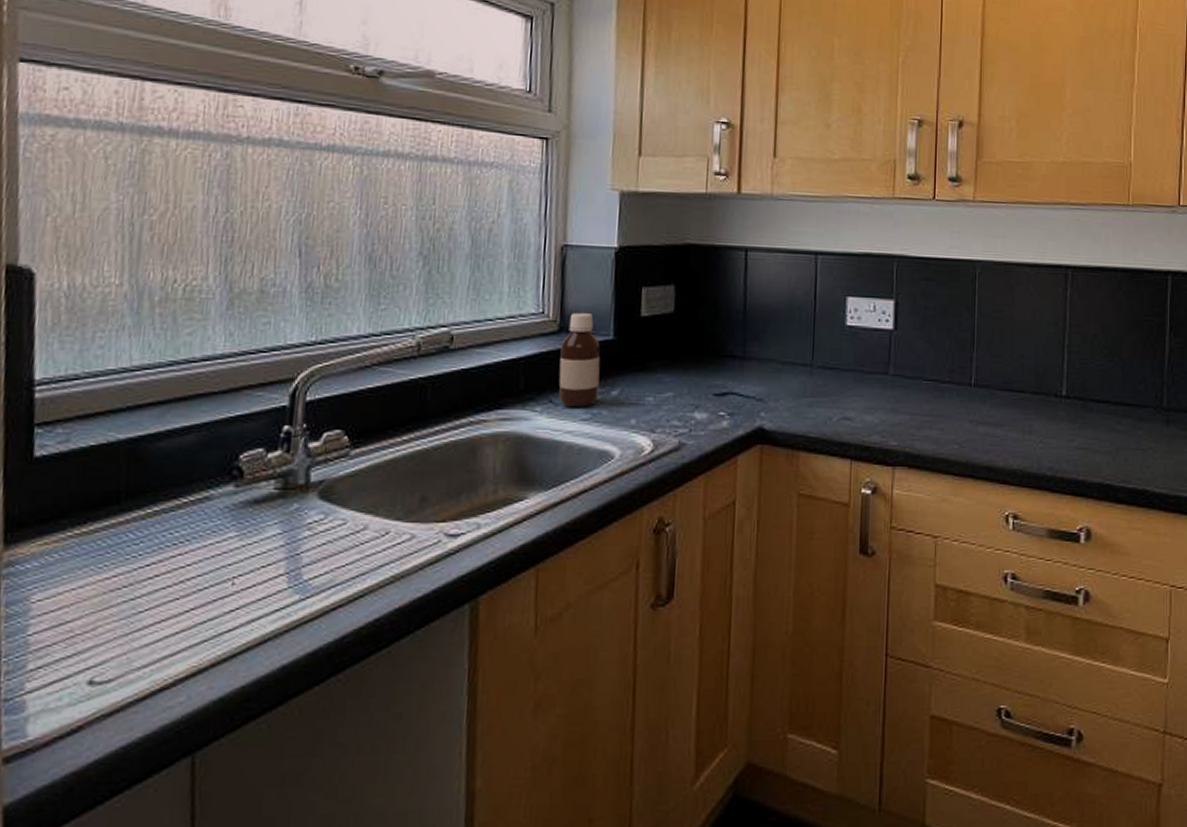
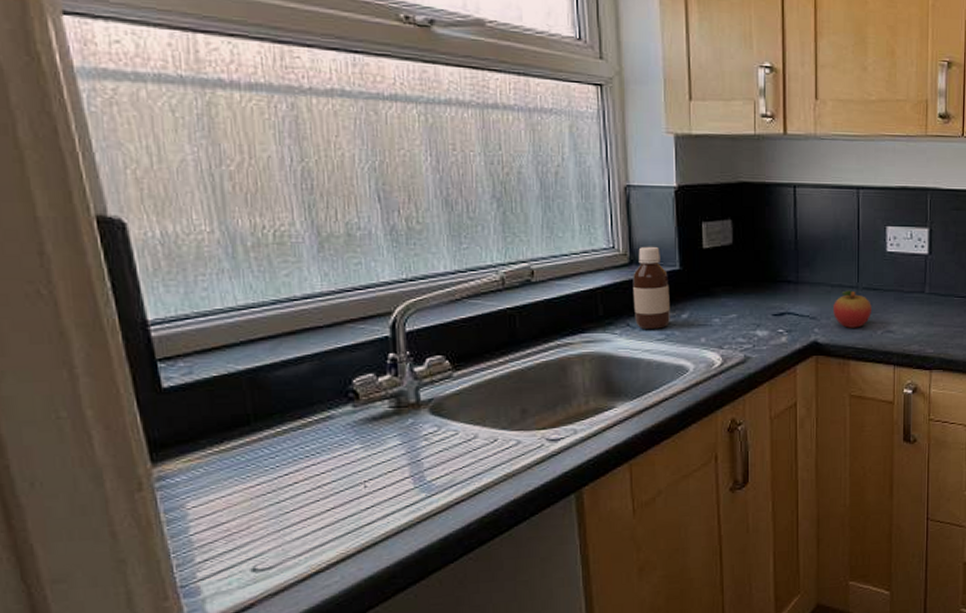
fruit: none [783,369,827,413] -> present [833,290,872,328]

